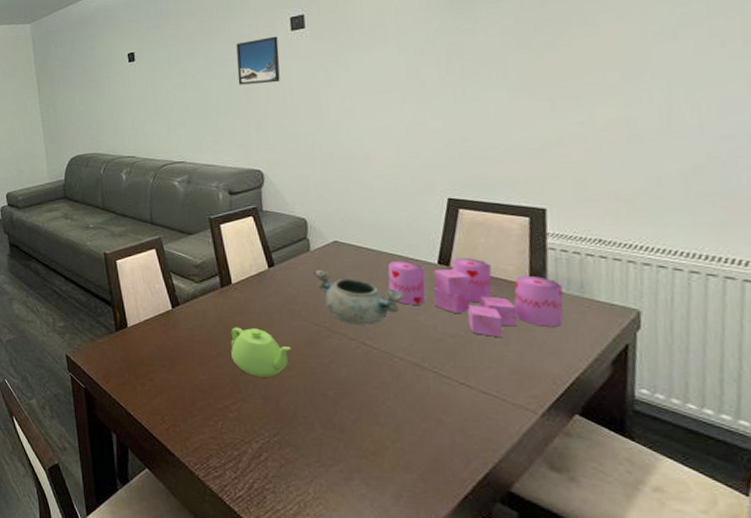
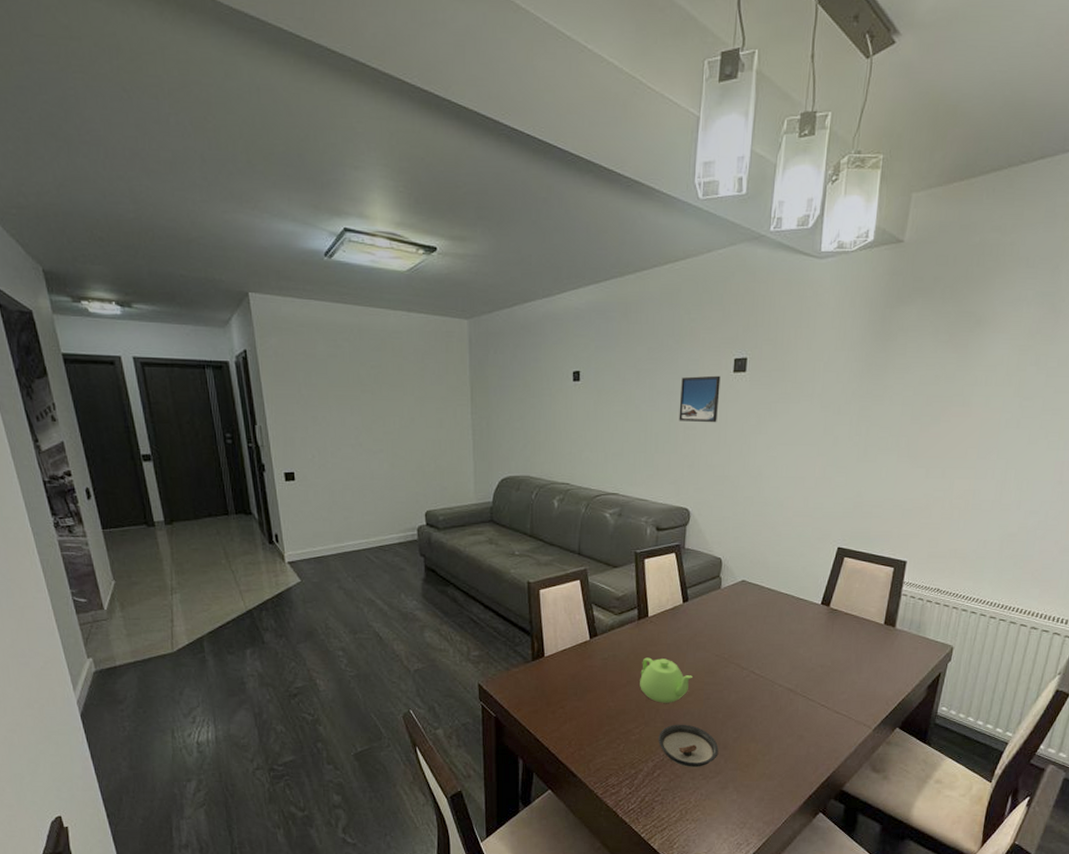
saucer: none [260,401,335,453] -> present [658,724,719,768]
decorative bowl: present [313,270,404,326] -> none [720,606,791,657]
candle: present [387,258,563,338] -> none [780,600,906,668]

